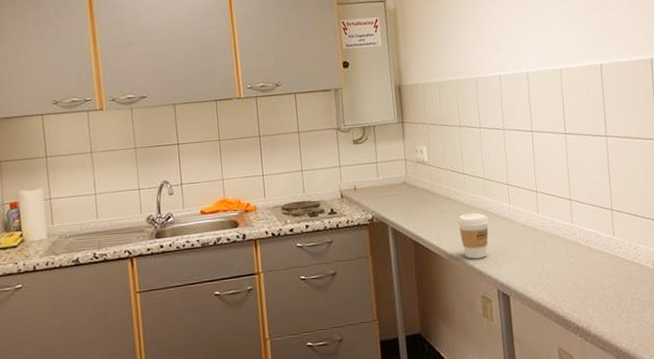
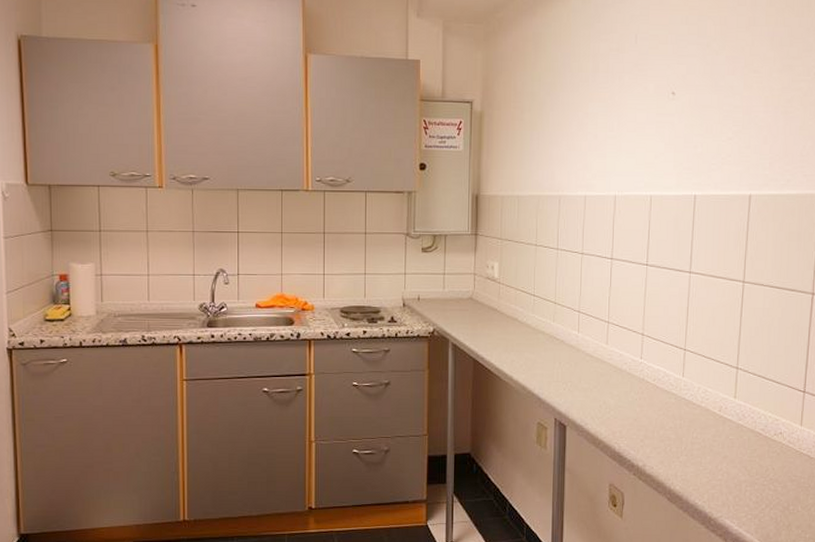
coffee cup: present [457,212,489,259] -> none [522,337,555,384]

